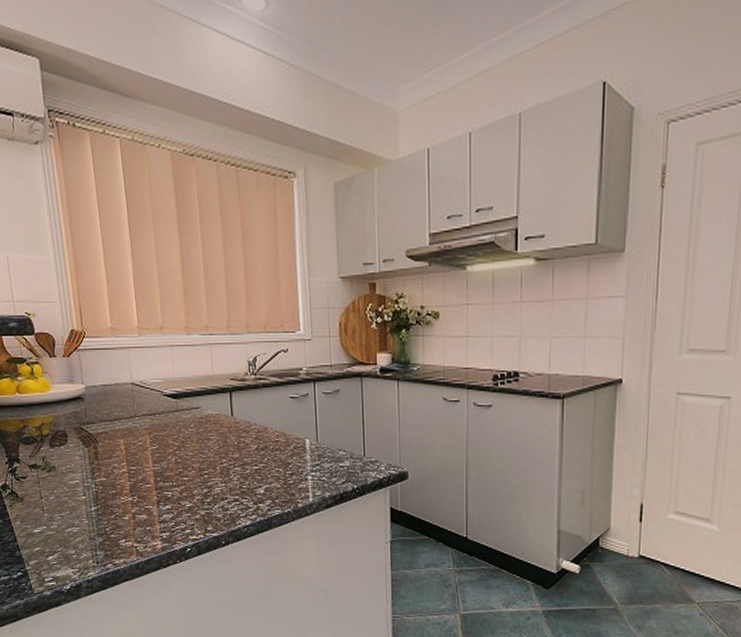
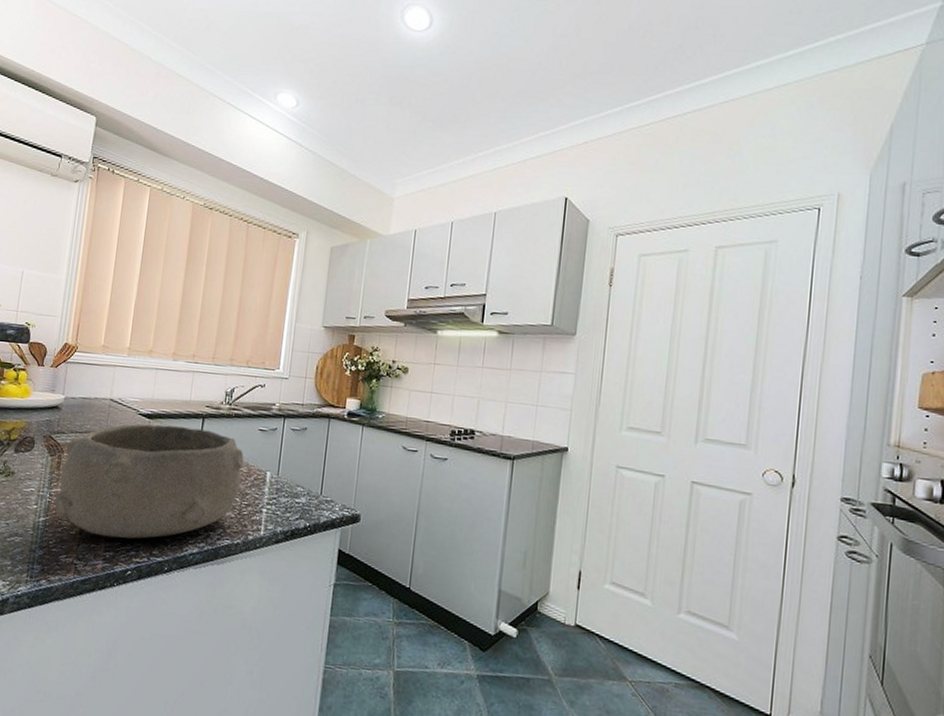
bowl: none [99,403,282,519] -> present [54,424,244,539]

